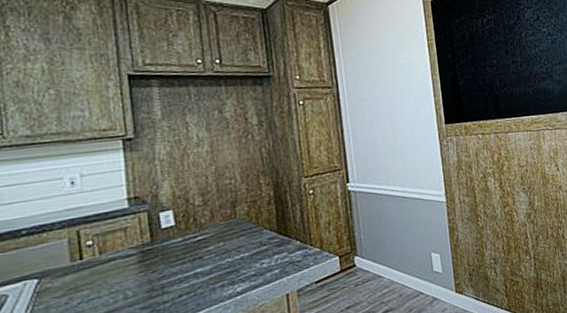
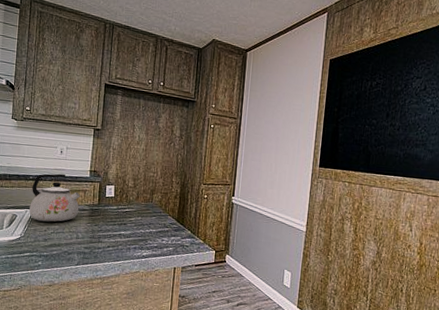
kettle: none [28,213,121,293] -> present [29,173,80,222]

